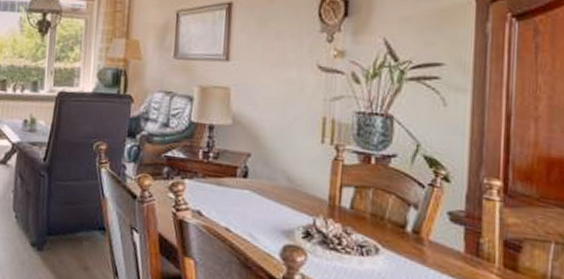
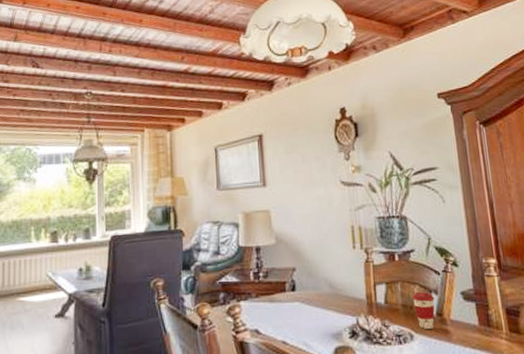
coffee cup: none [385,202,413,247] -> present [412,291,435,330]

